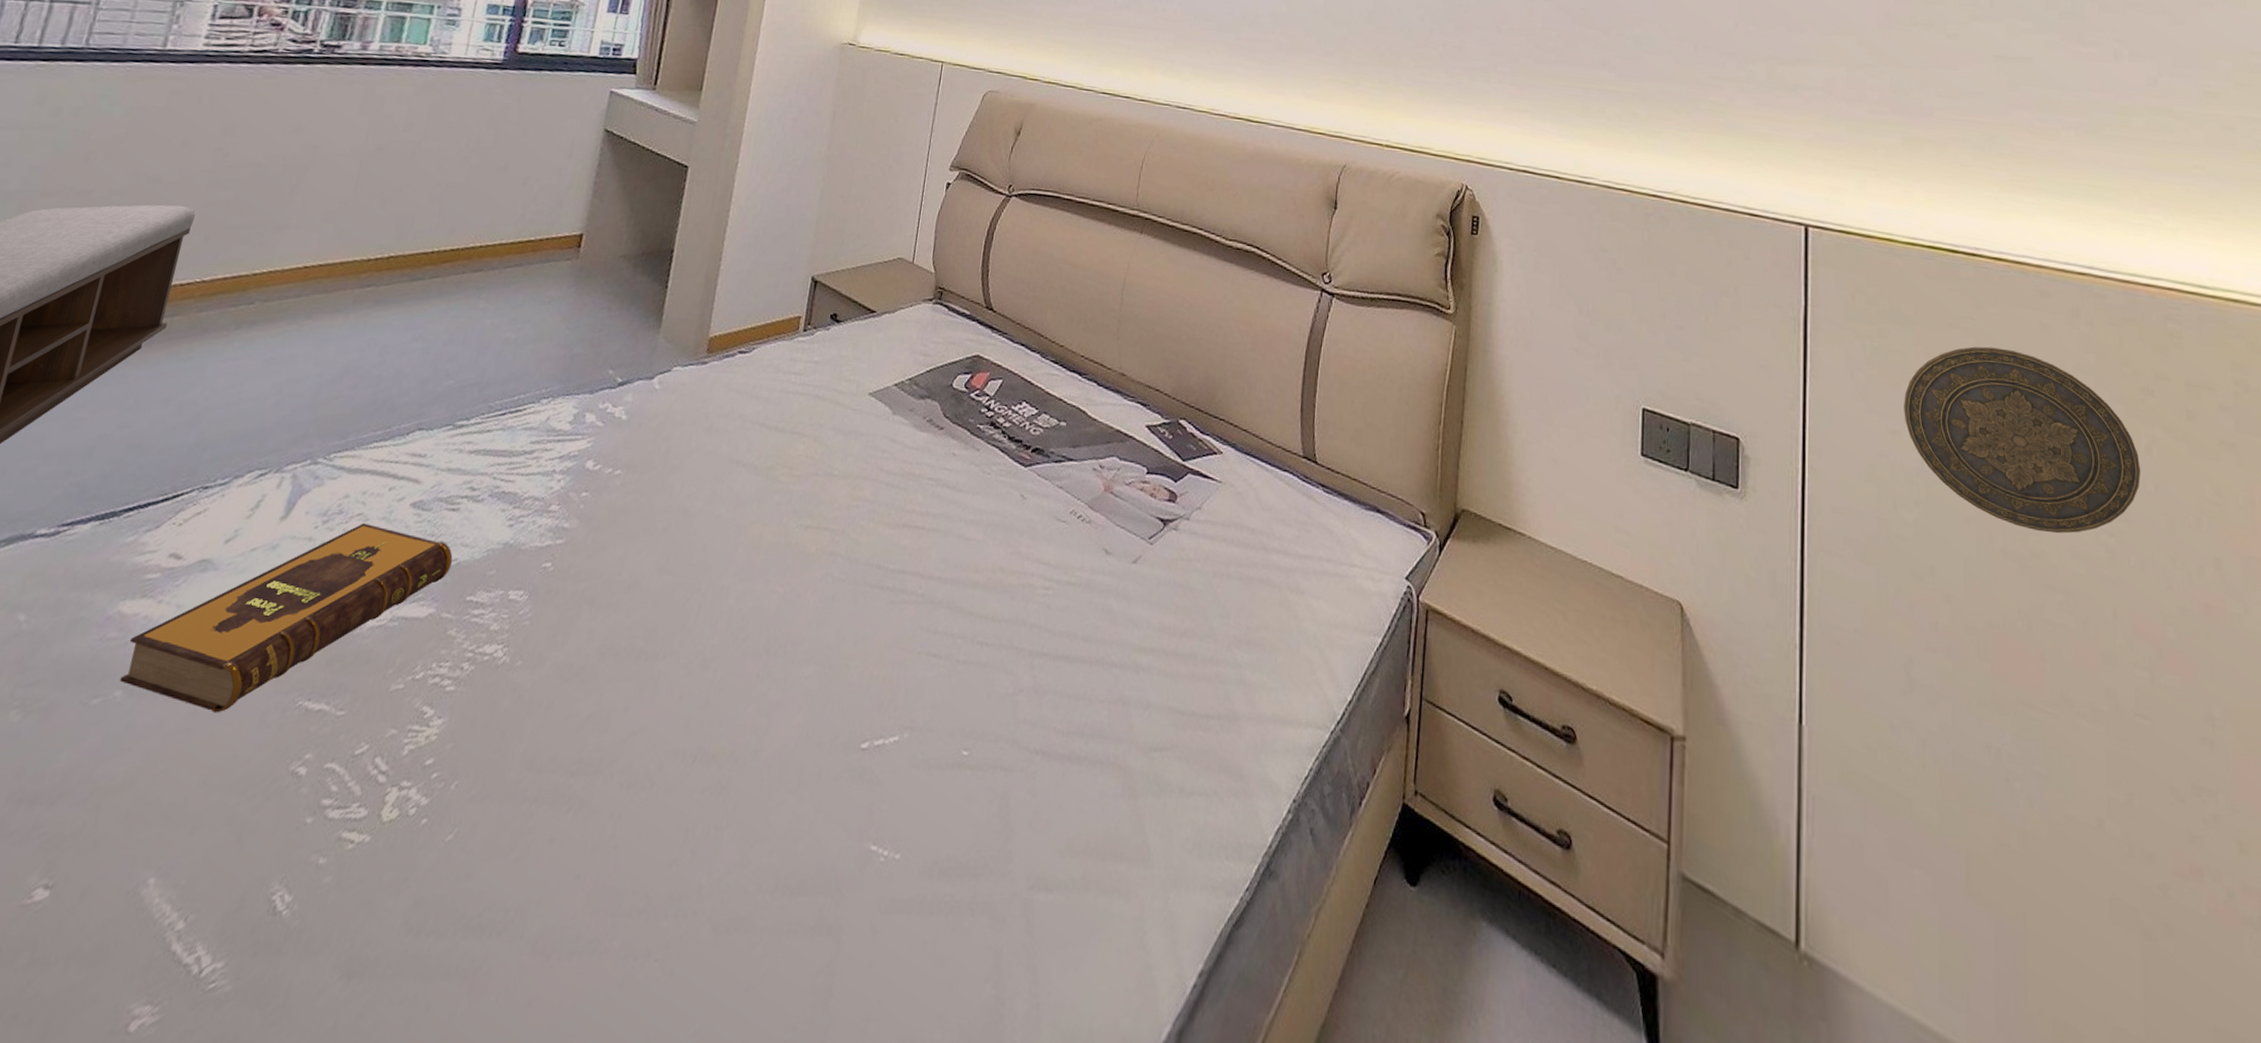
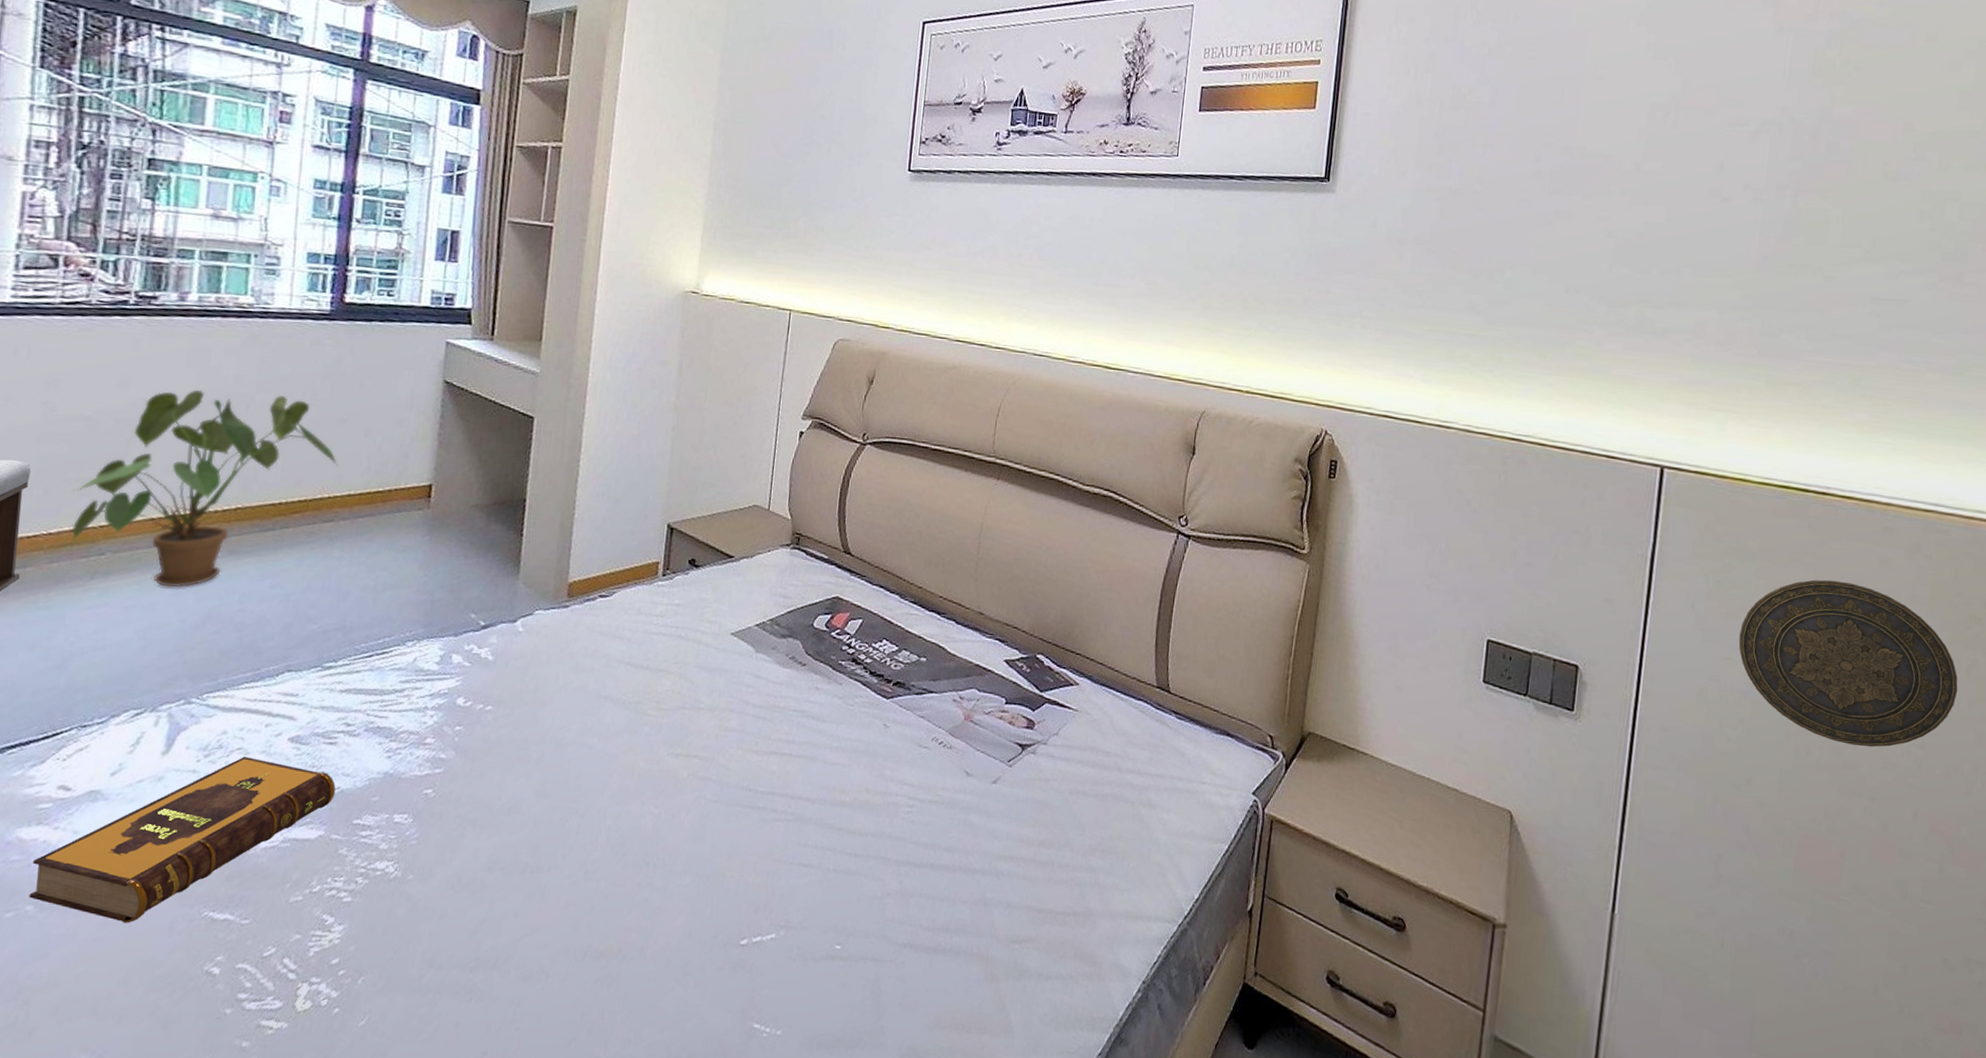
house plant: none [225,136,494,340] -> present [72,389,339,588]

